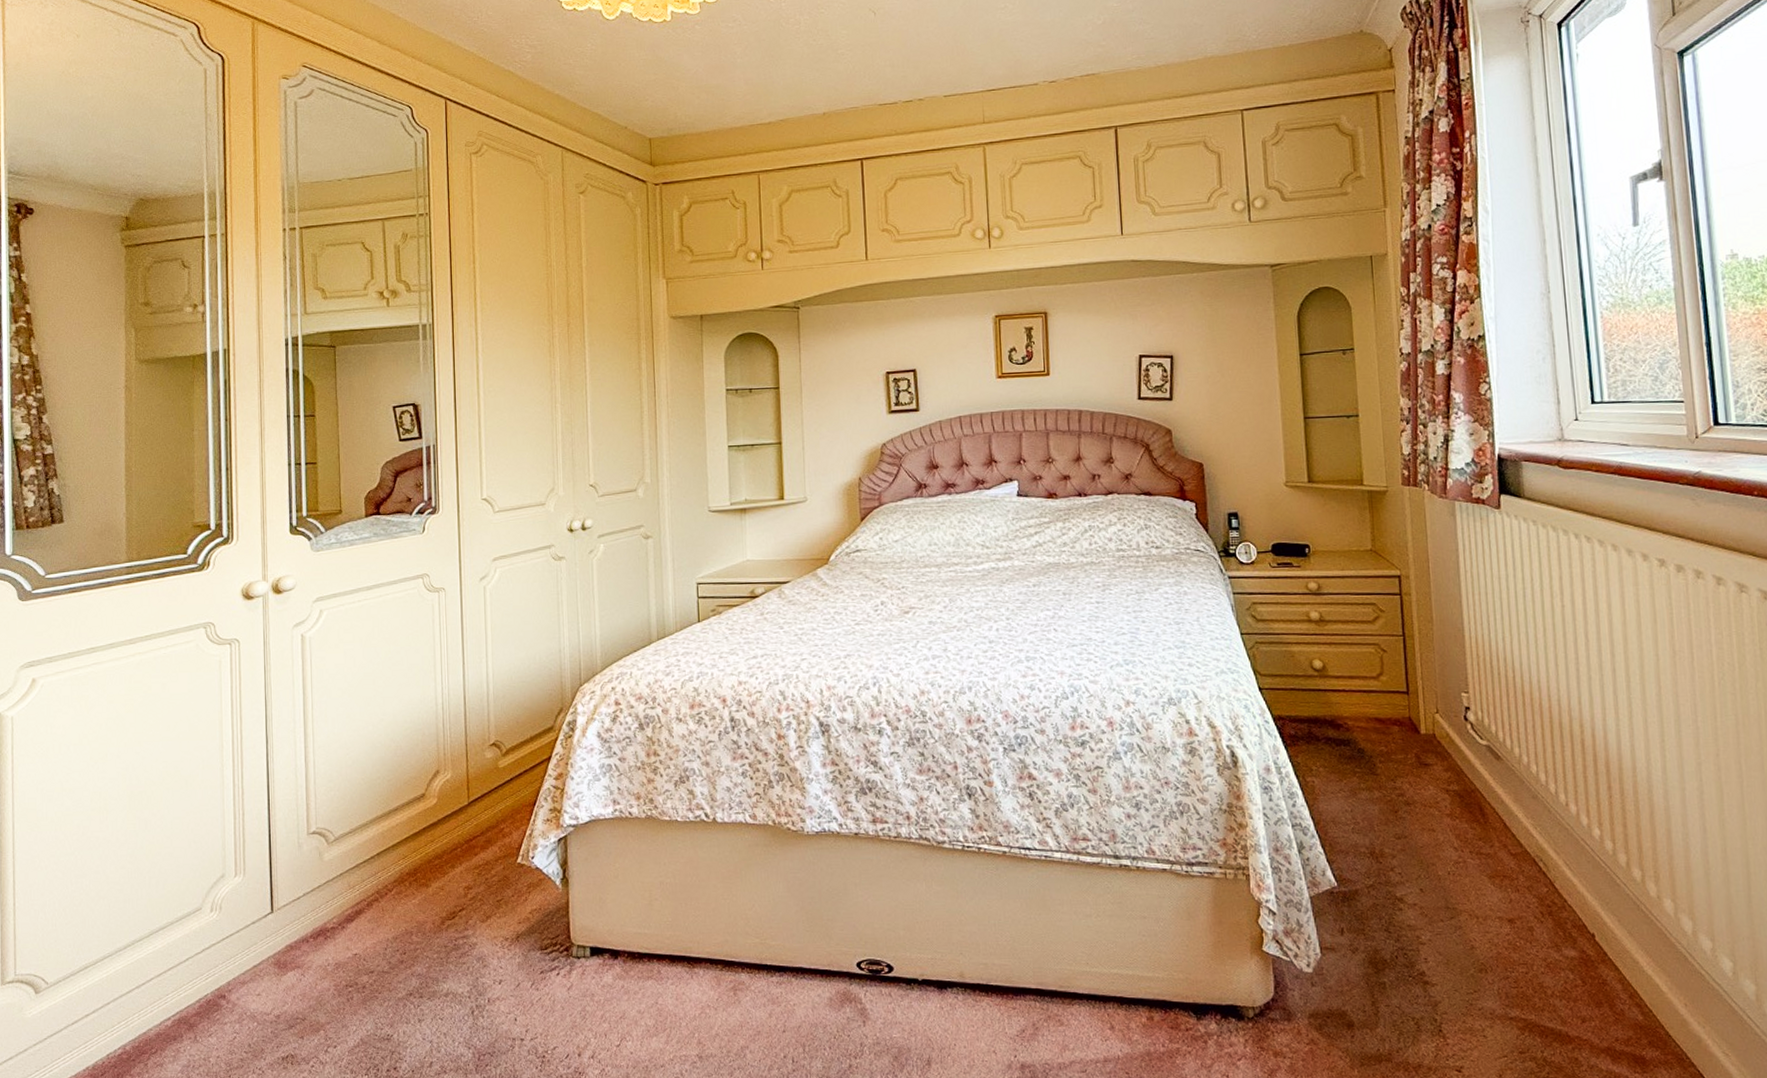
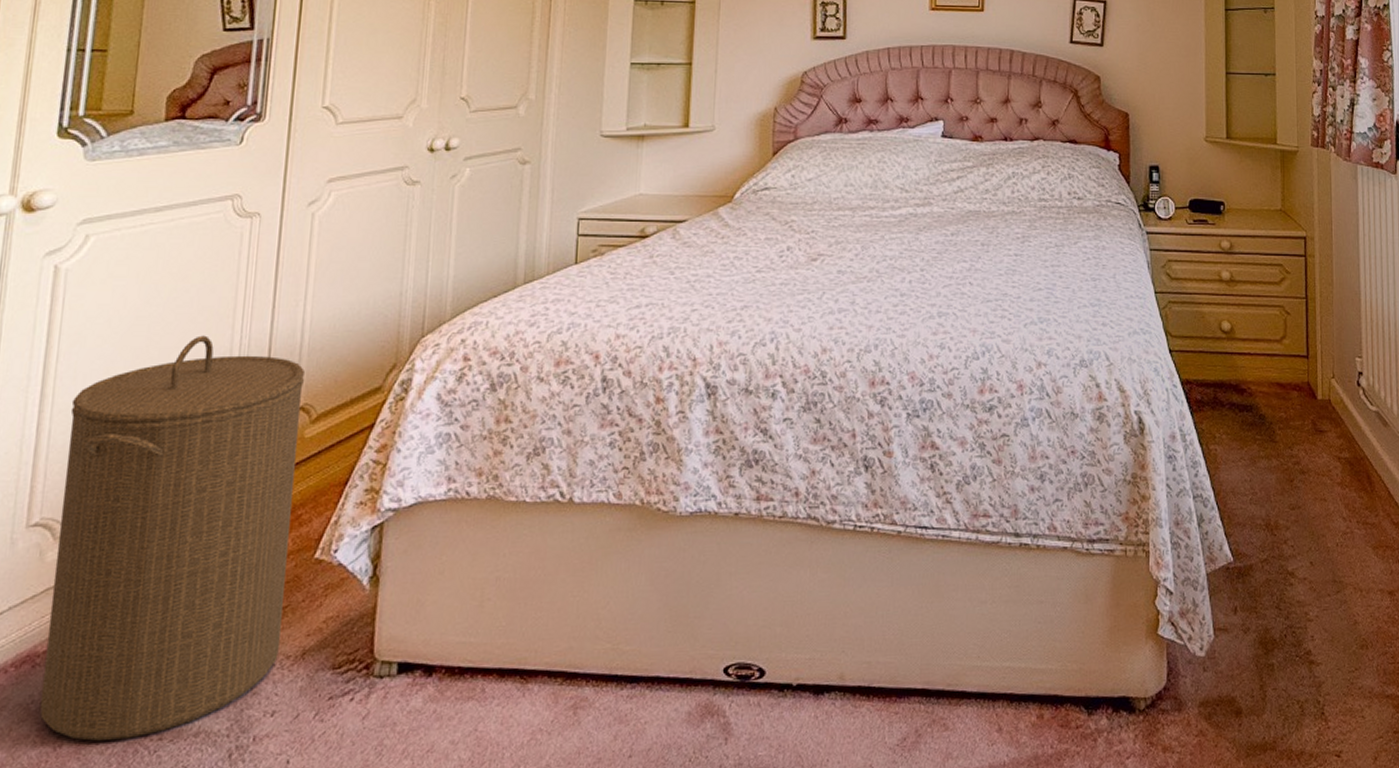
laundry hamper: none [326,687,499,995] -> present [39,335,306,741]

